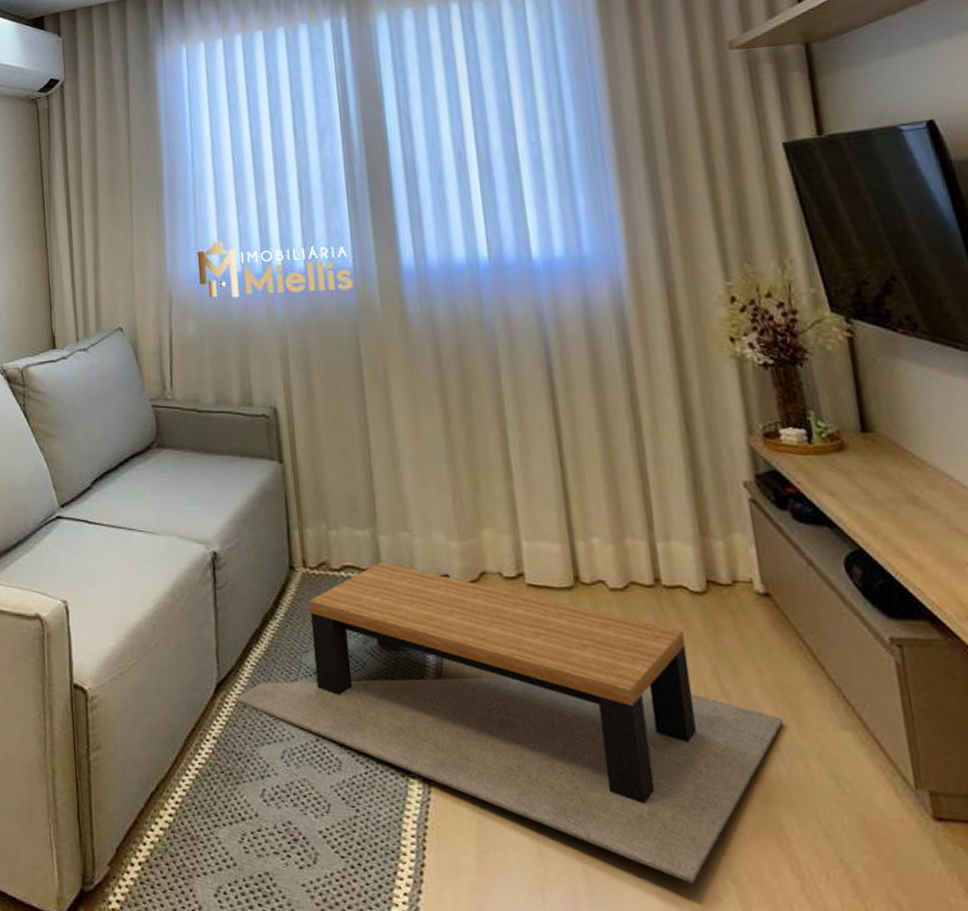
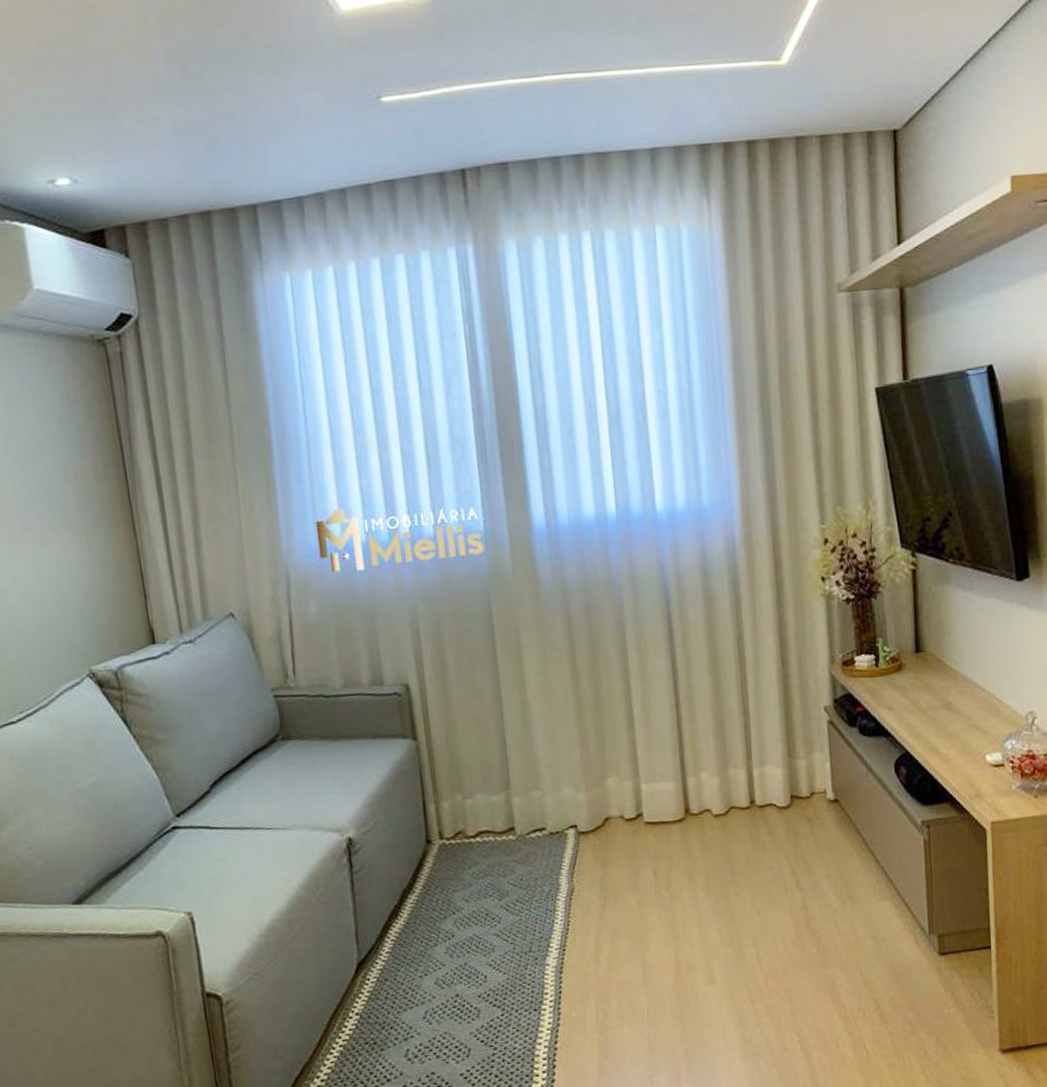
coffee table: present [235,562,784,883] -> none [376,822,842,1043]

